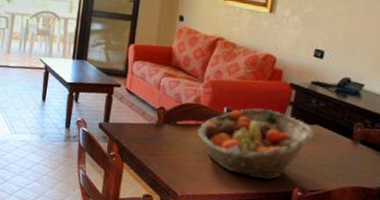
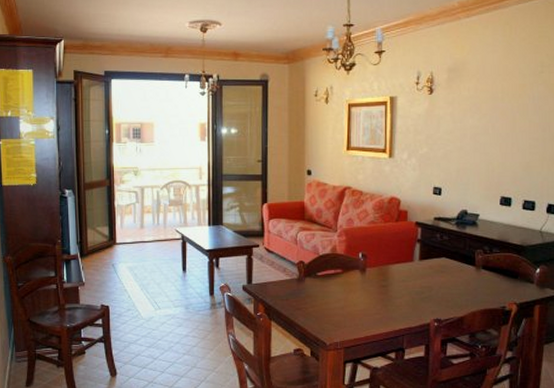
fruit basket: present [197,108,314,181] -> none [338,249,442,317]

